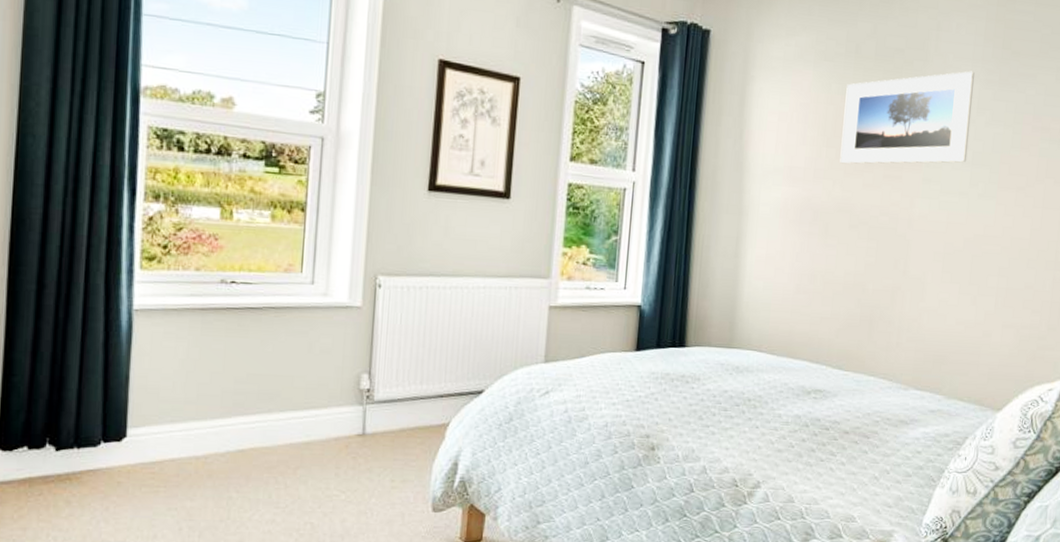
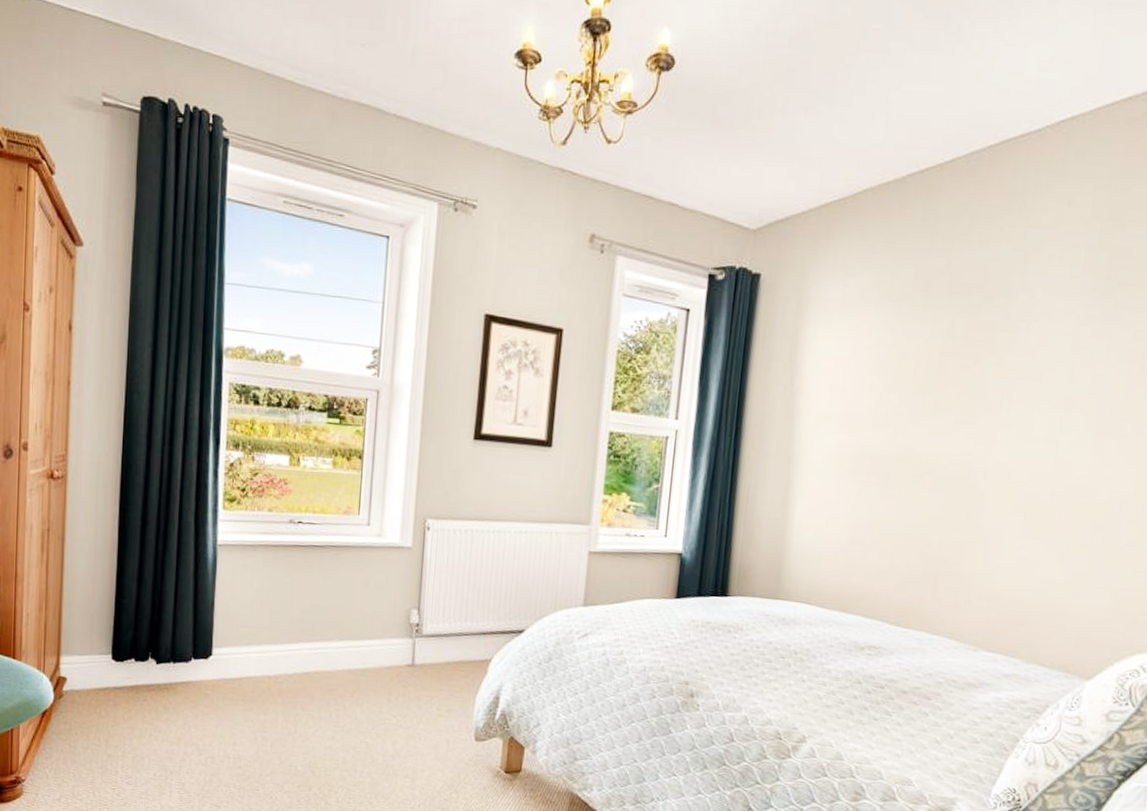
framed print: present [840,71,974,164] -> none [903,306,1069,410]

